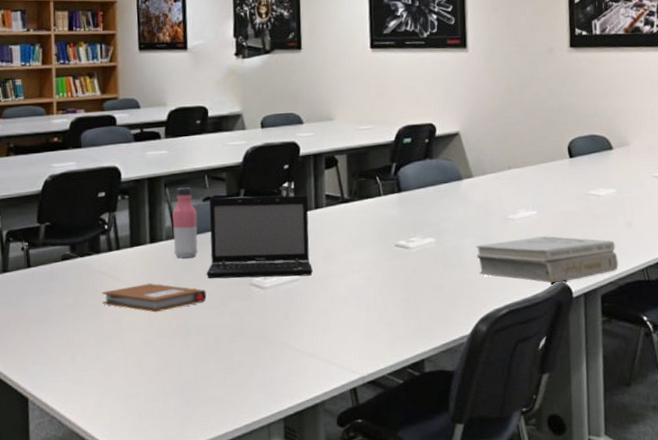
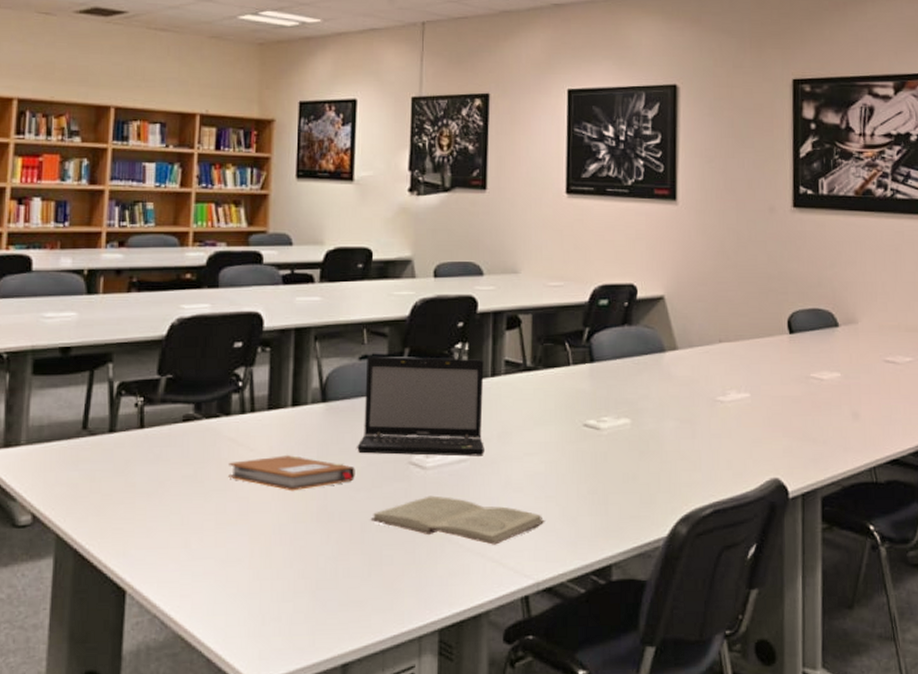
water bottle: present [172,187,198,258] -> none [320,342,352,426]
book: none [221,310,367,348] -> present [370,495,545,545]
book: present [475,236,618,284] -> none [677,424,842,480]

